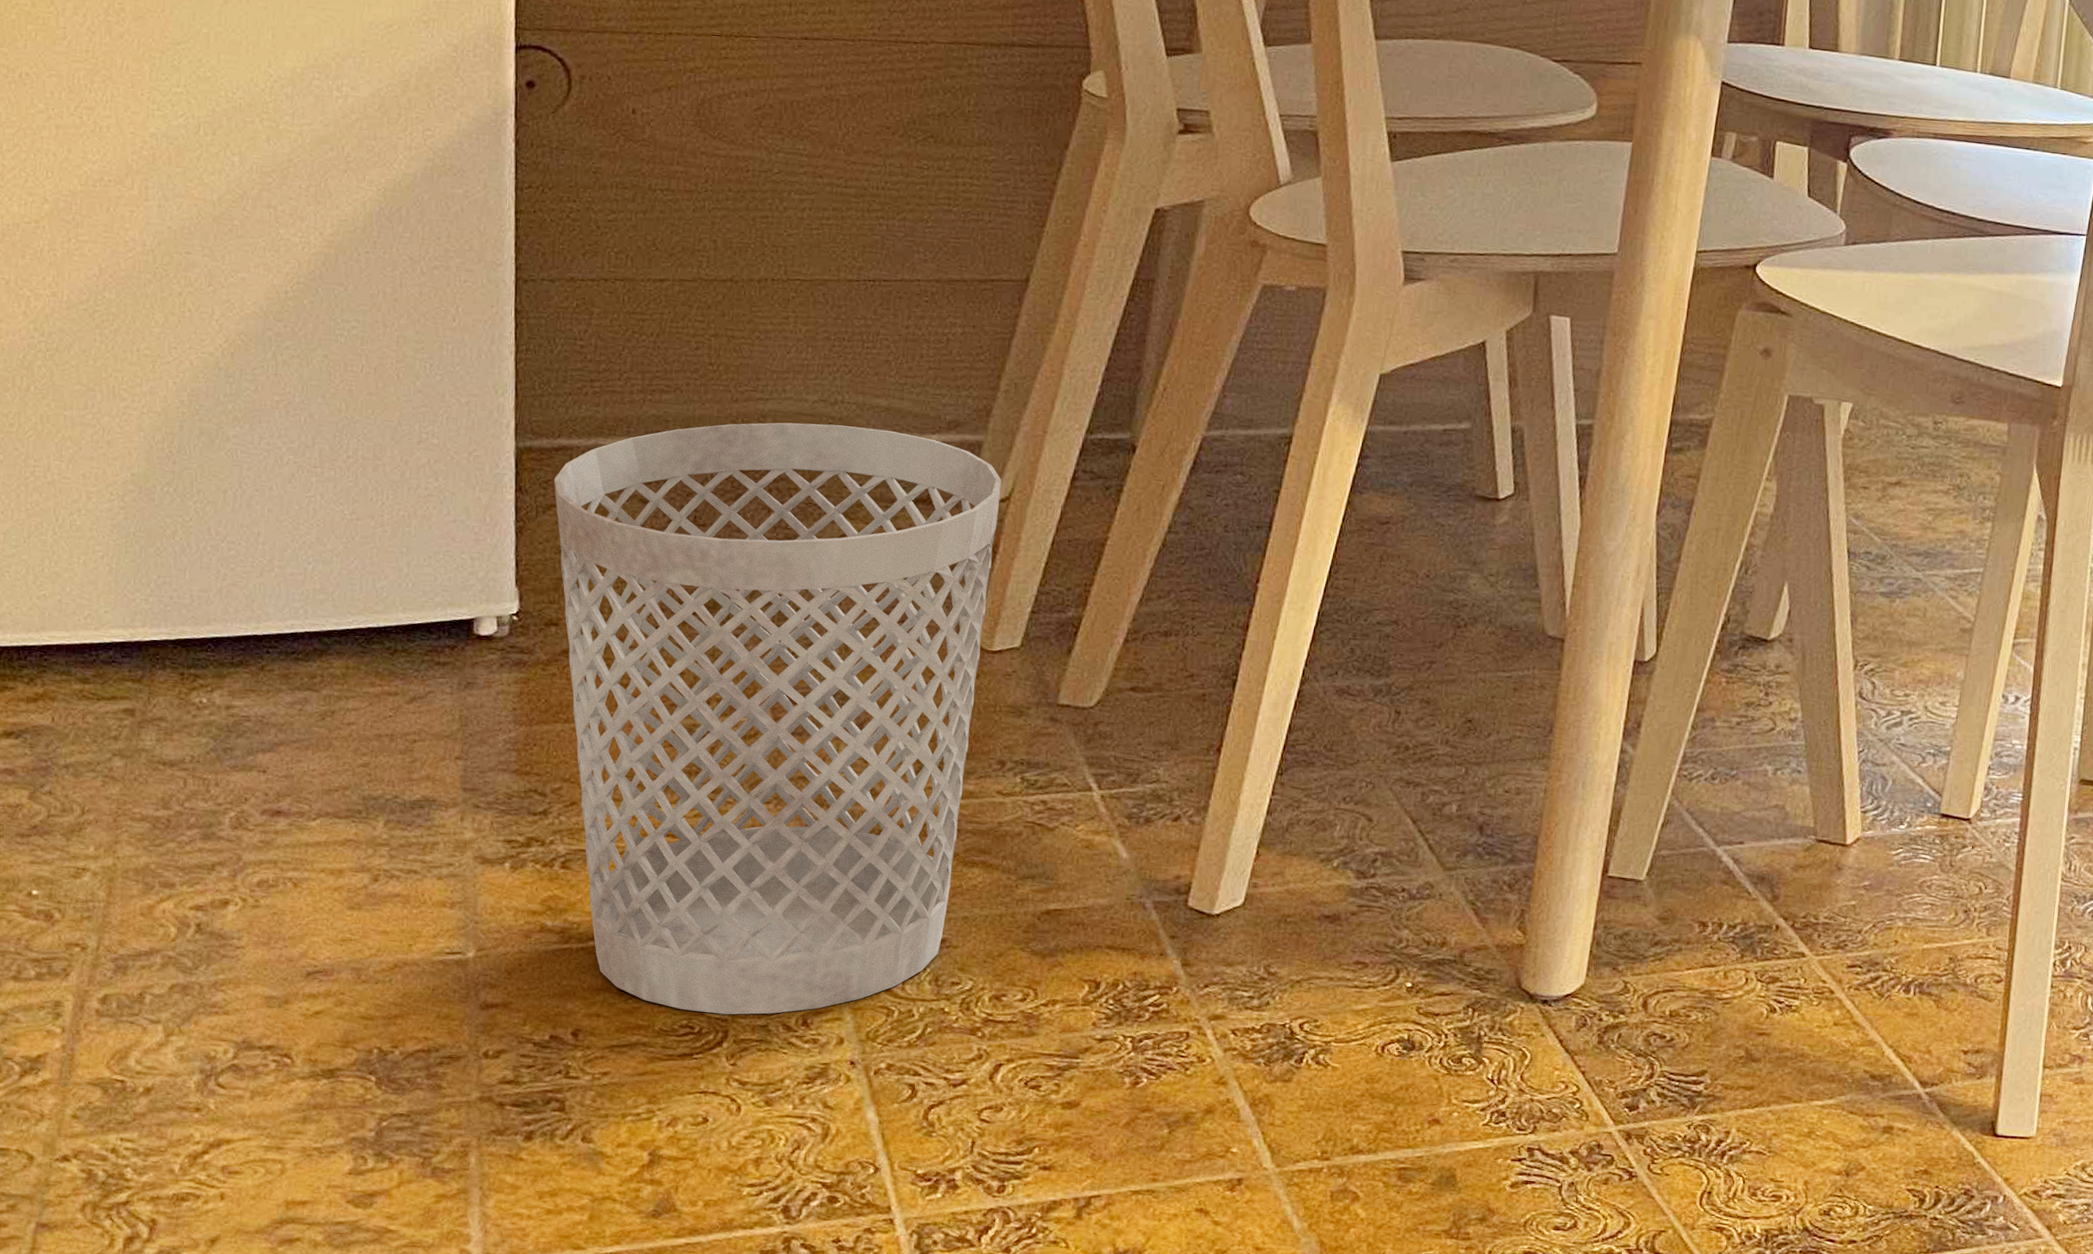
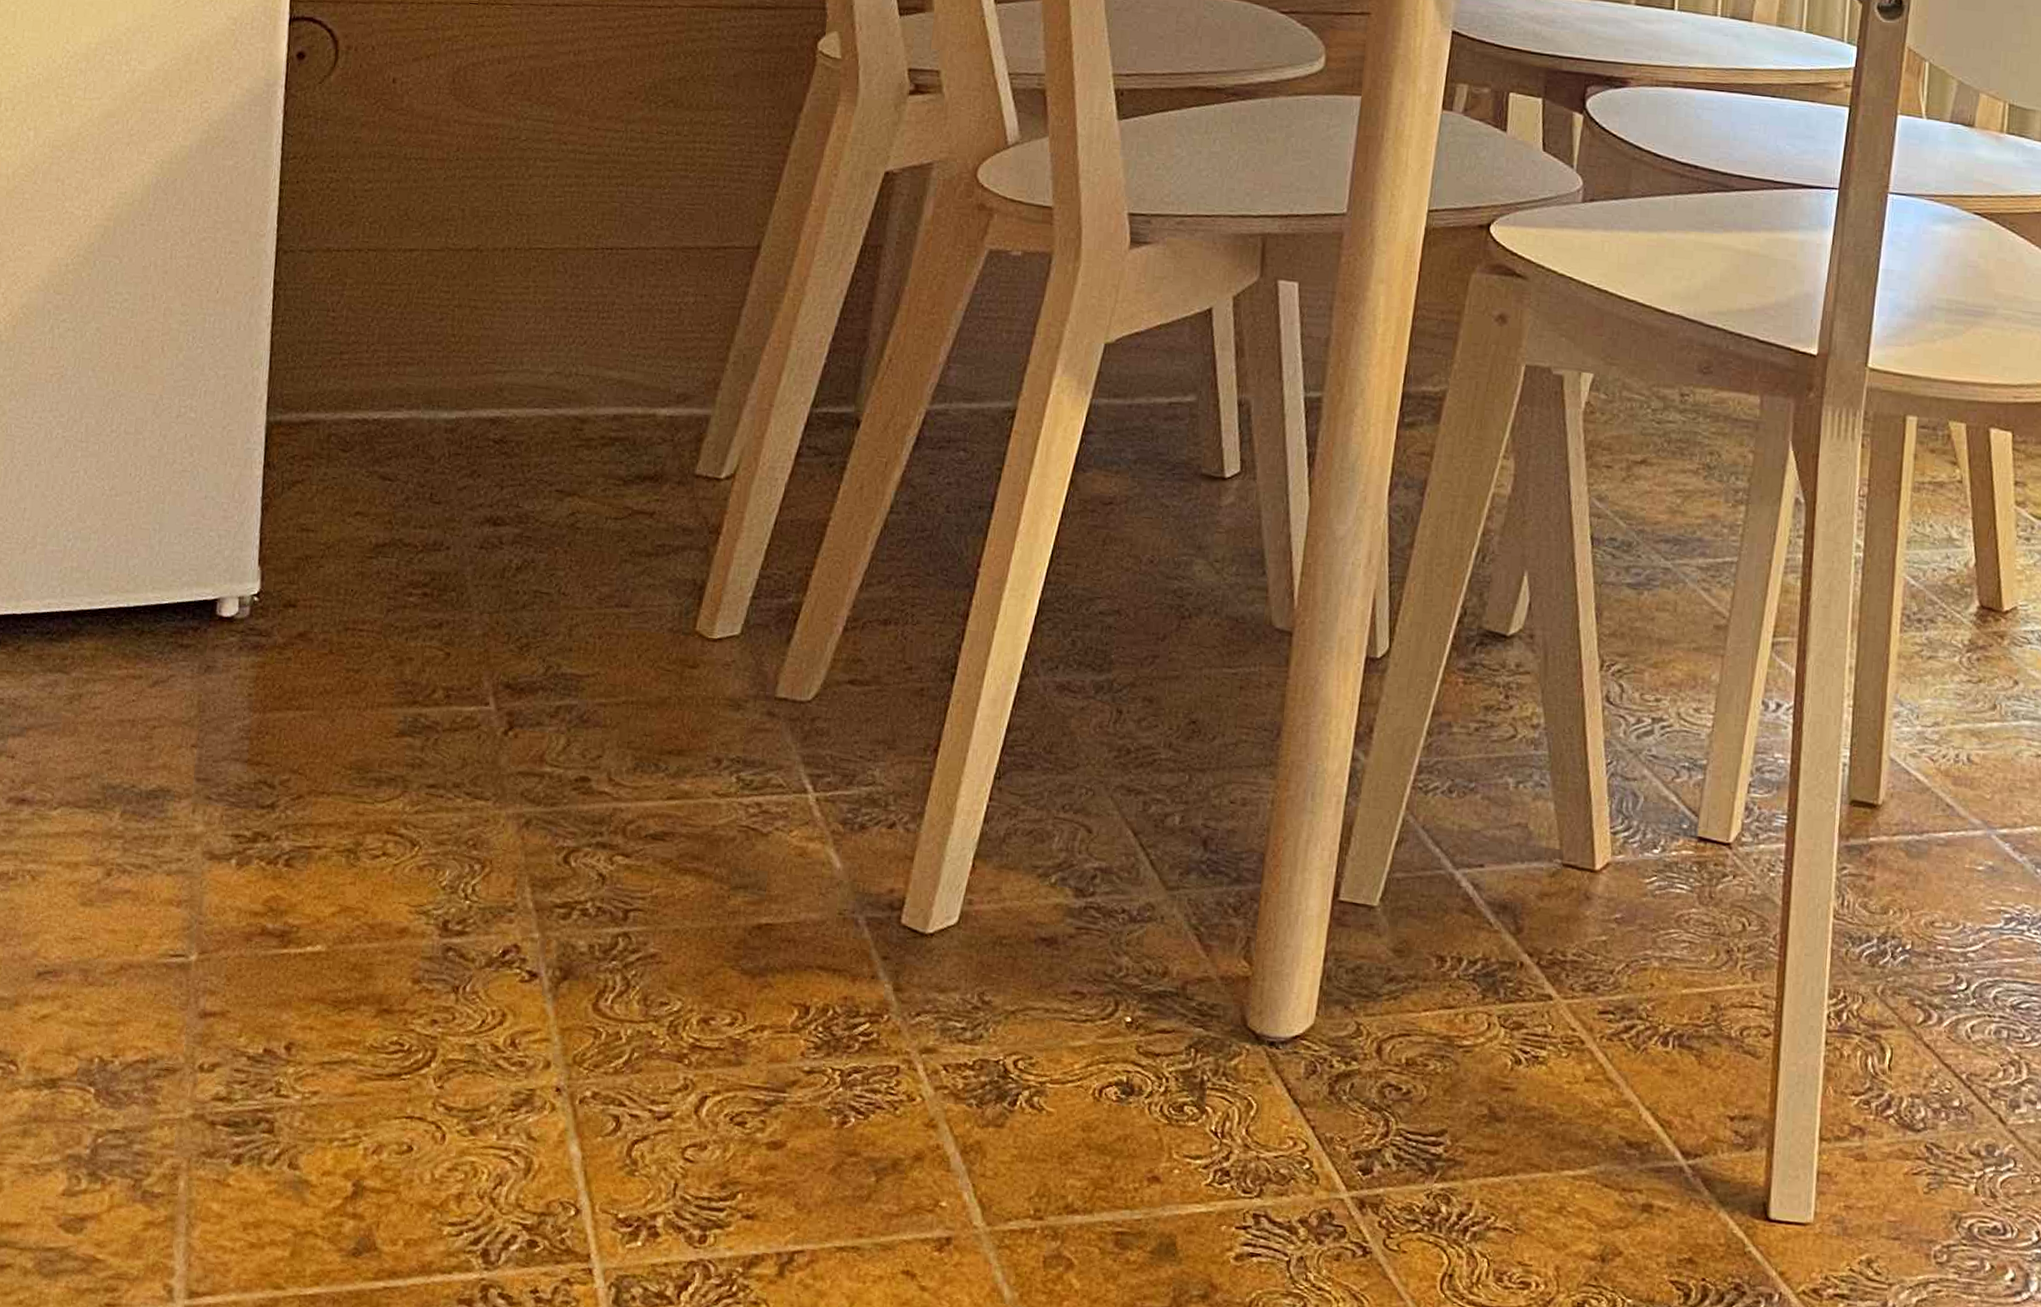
wastebasket: present [554,422,1002,1015] -> none [300,395,727,1032]

